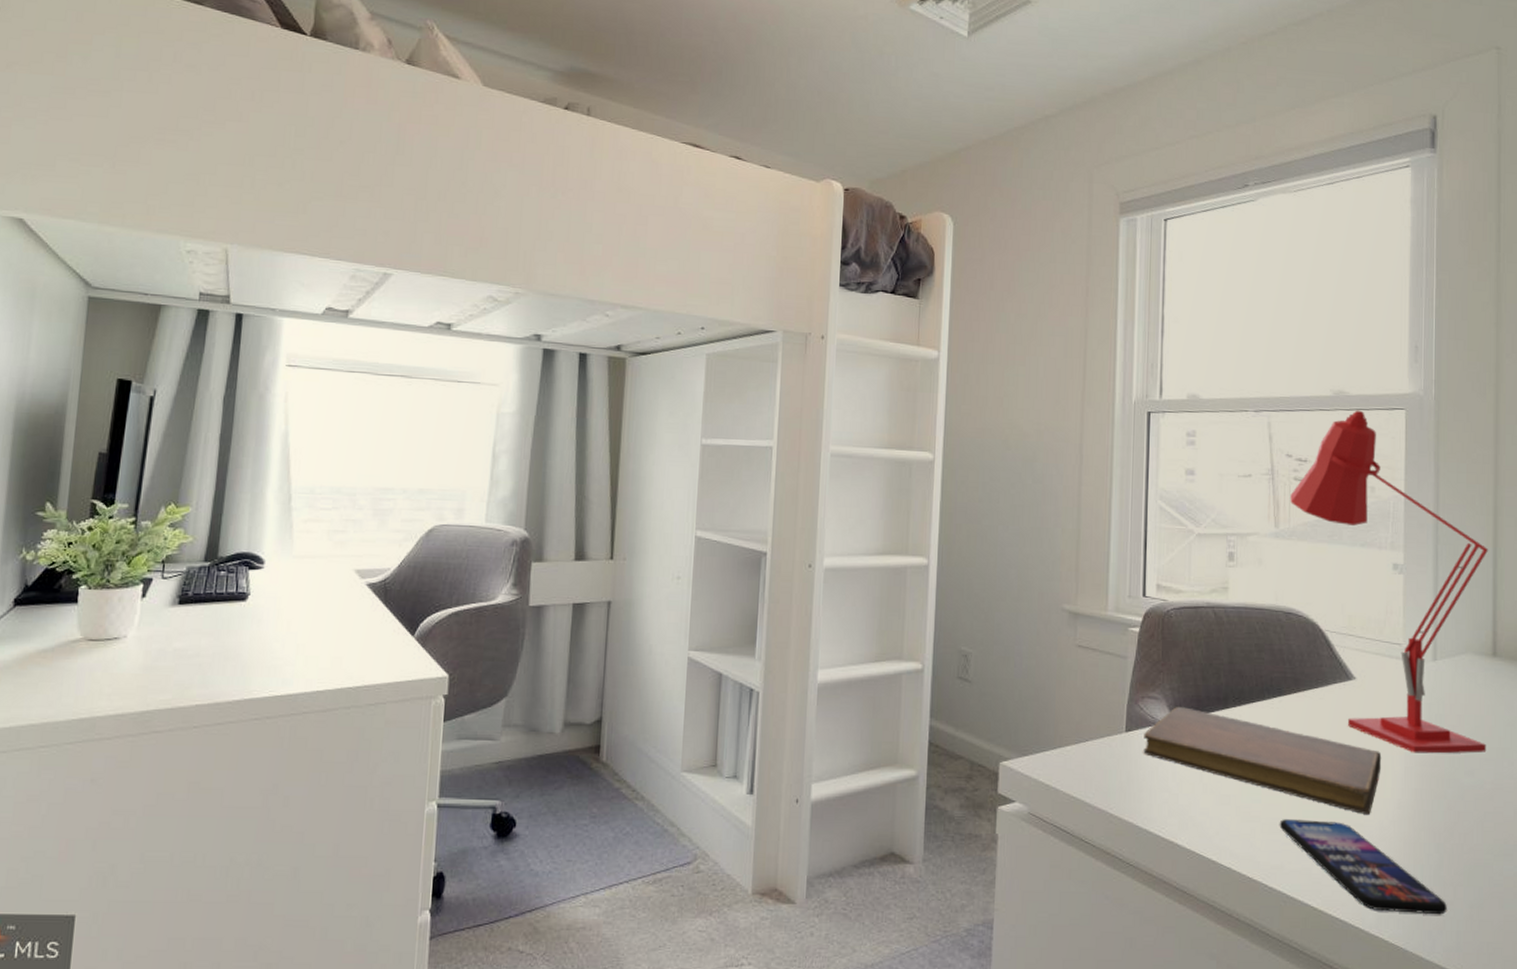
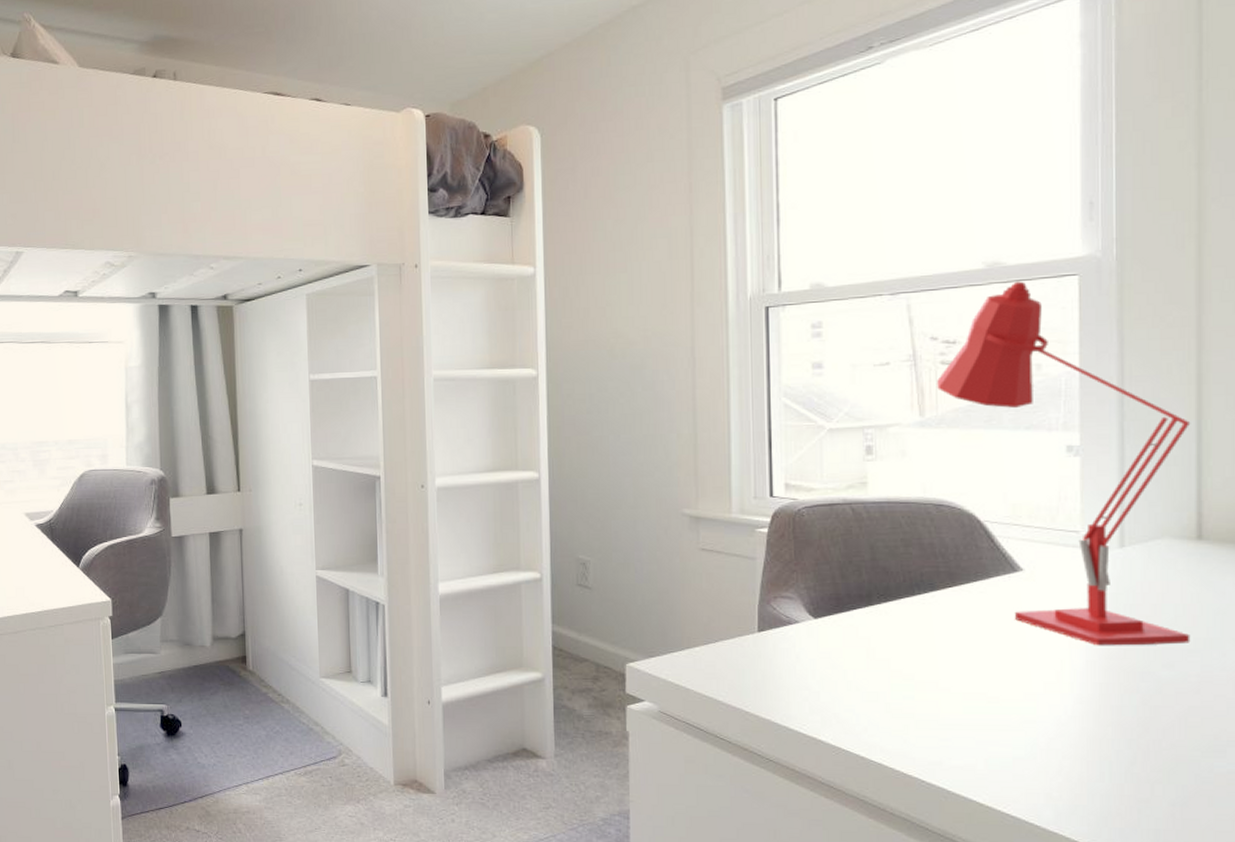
notebook: present [1143,707,1382,816] -> none [778,606,1058,711]
smartphone: present [1279,819,1447,915] -> none [936,715,1142,813]

